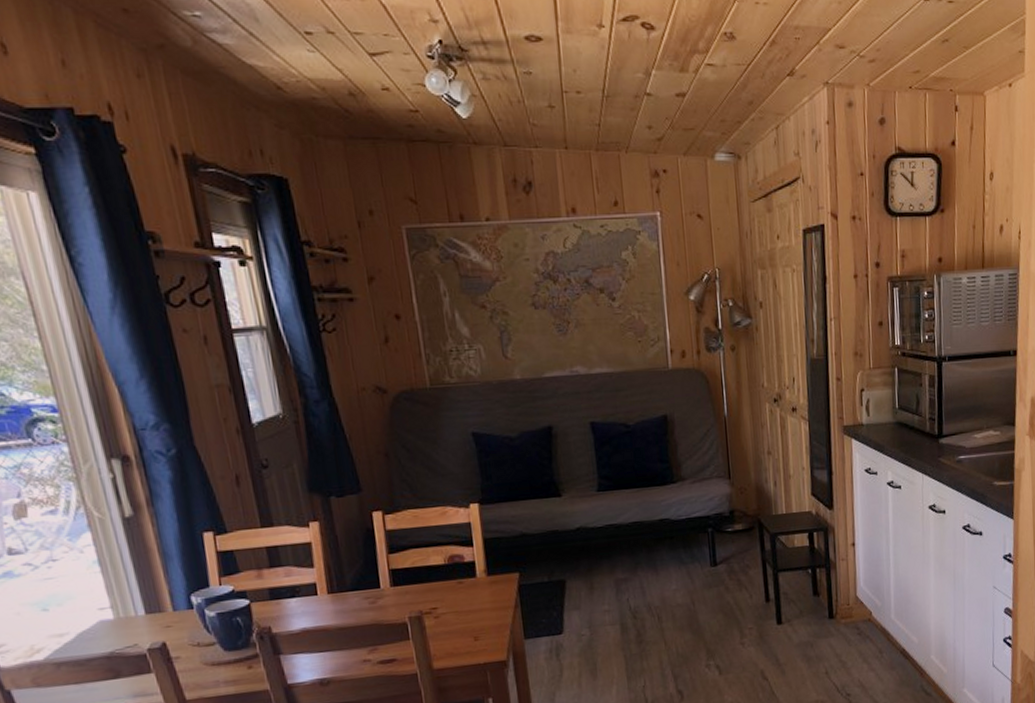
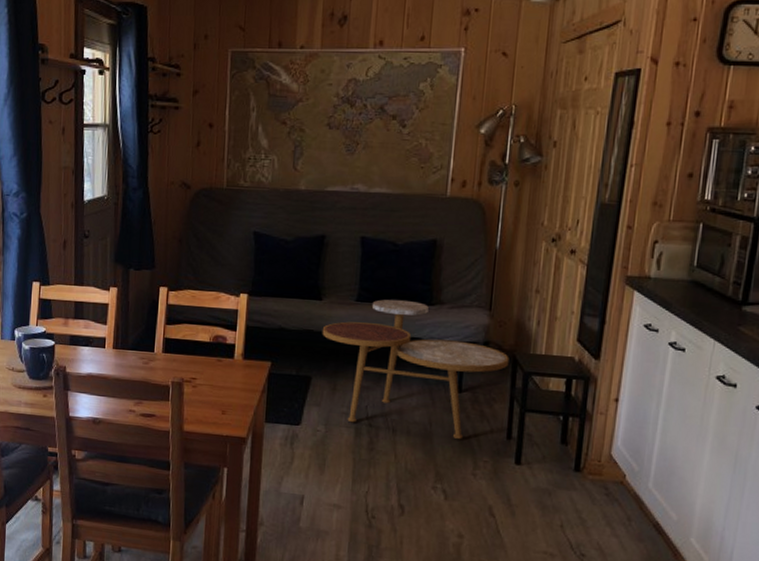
side table: none [567,482,755,620] -> present [322,299,509,440]

